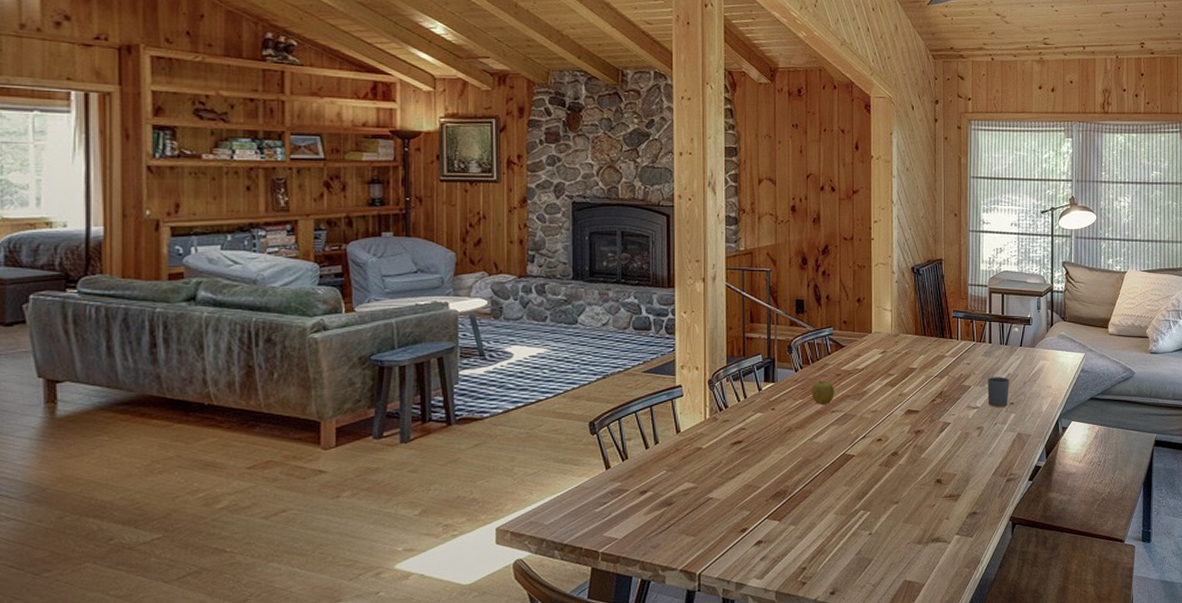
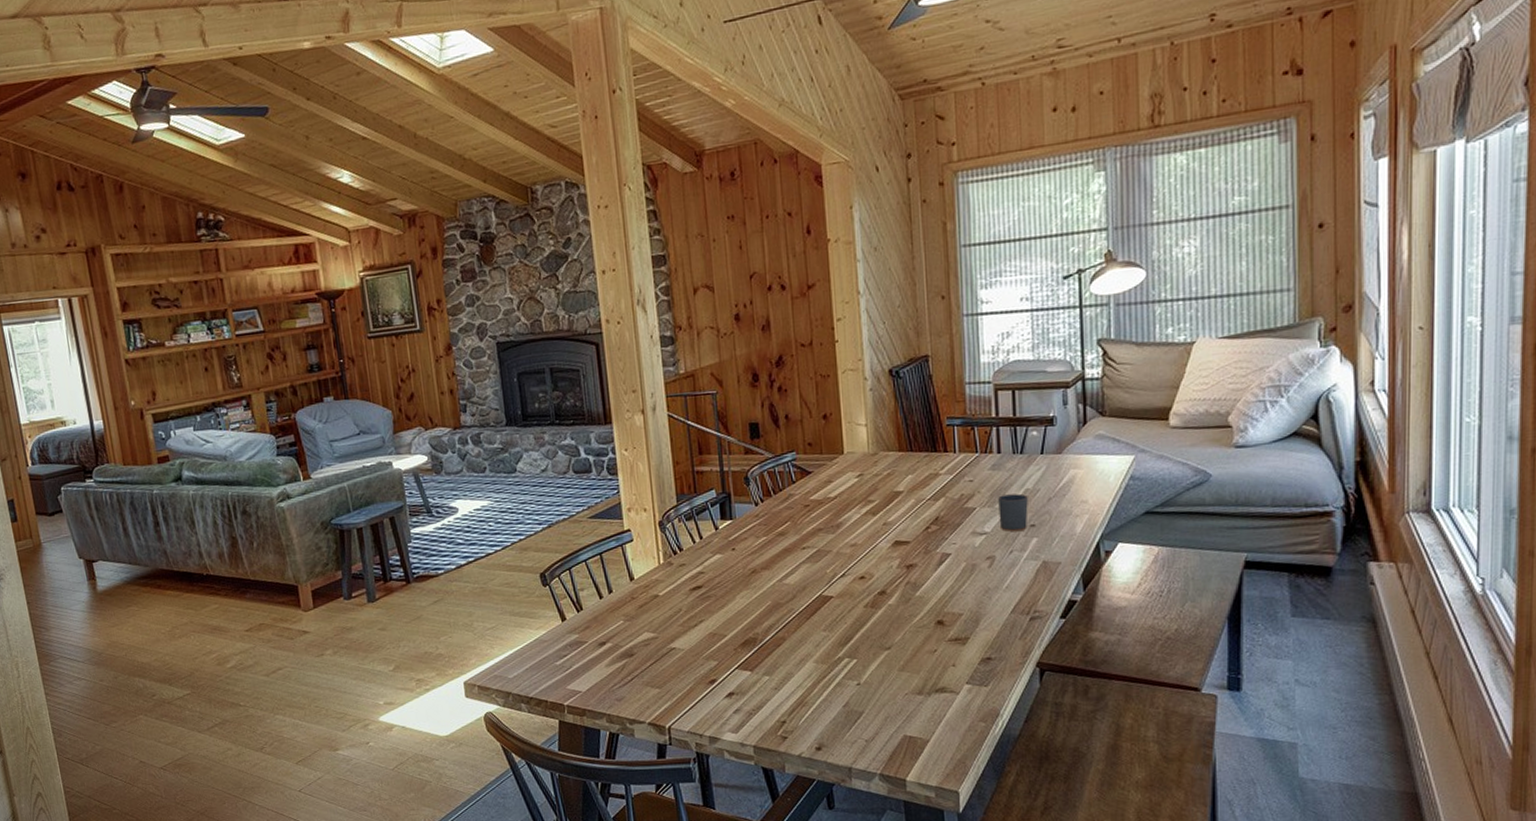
fruit: present [812,379,834,404] -> none [776,512,804,541]

